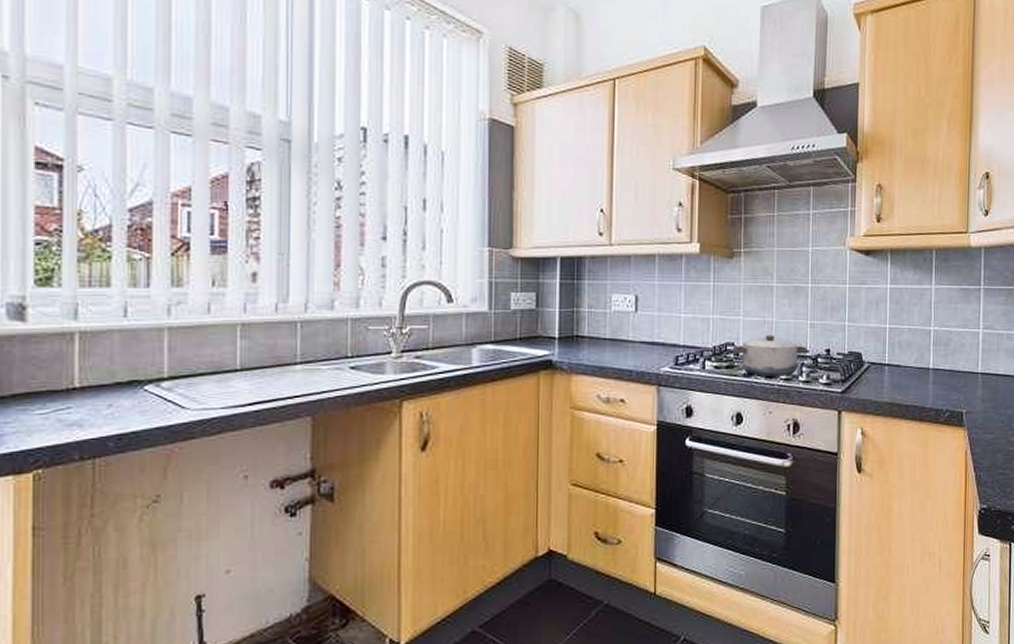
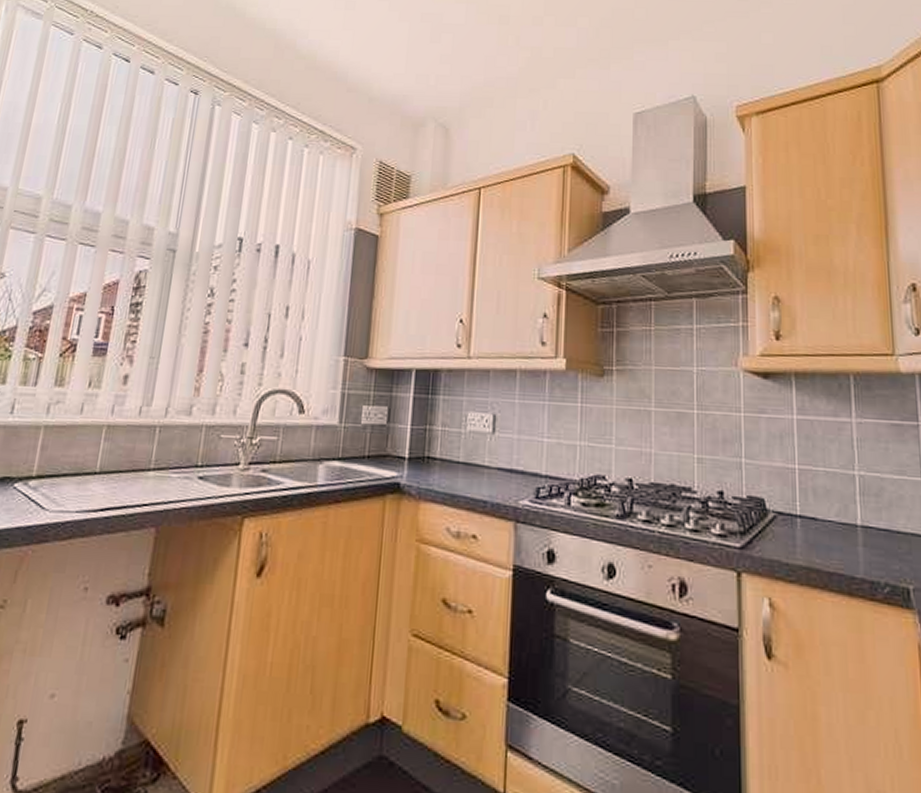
cooking pot: present [732,335,807,376] -> none [603,469,695,522]

